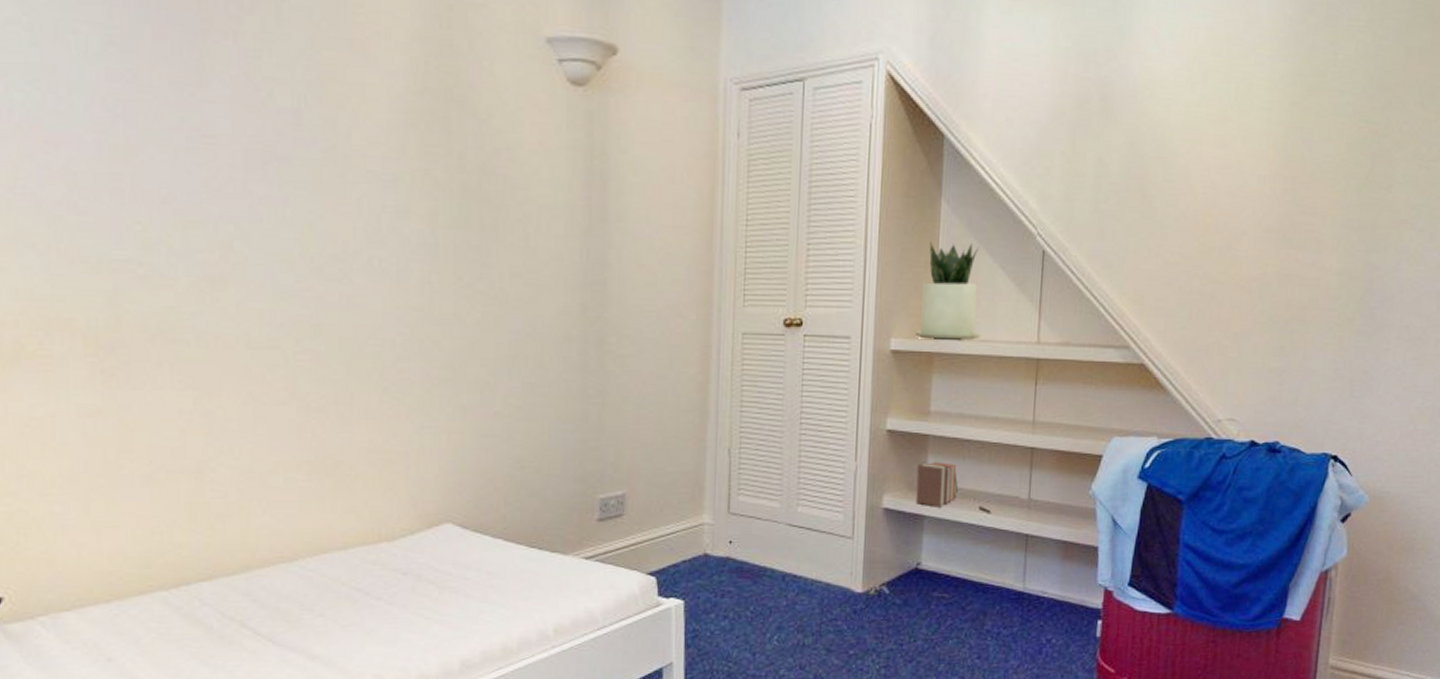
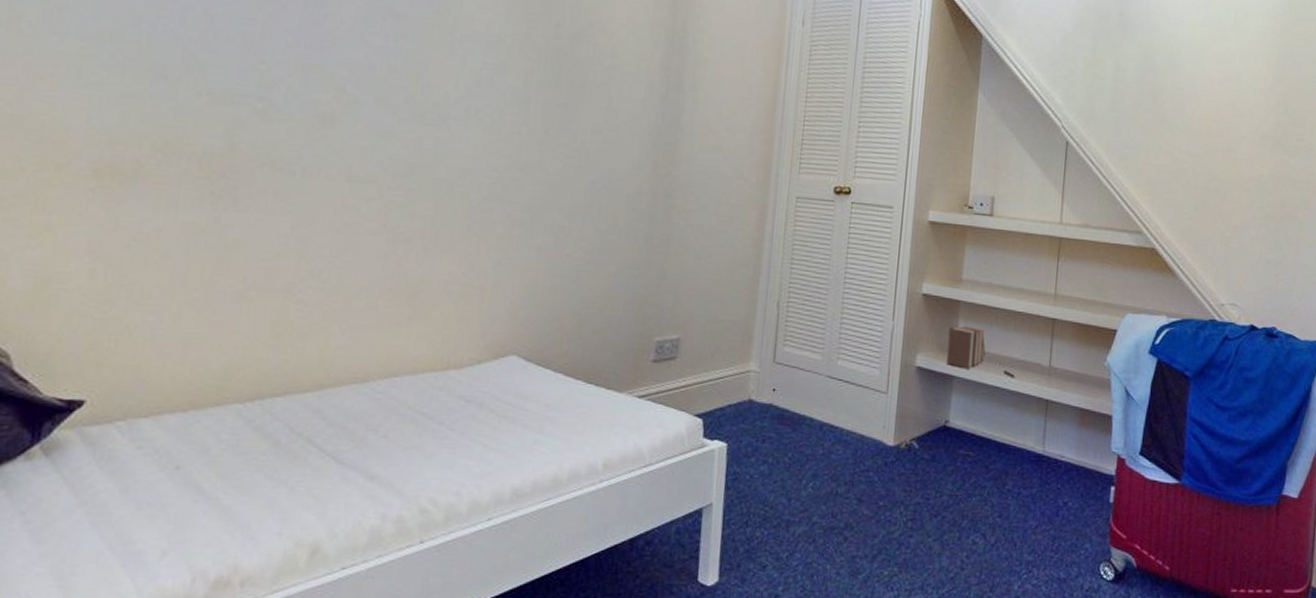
planter: present [914,242,980,340] -> none [951,127,1011,217]

